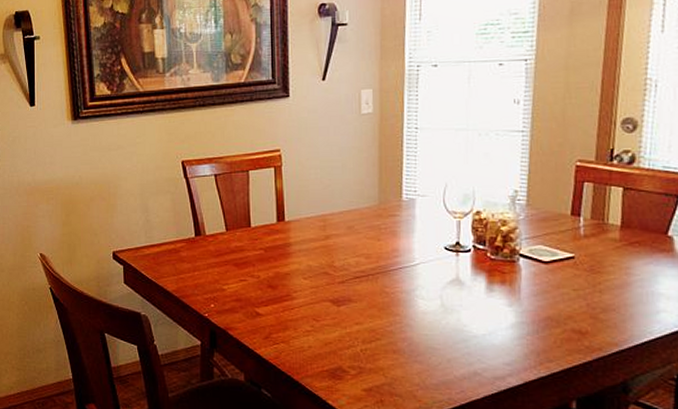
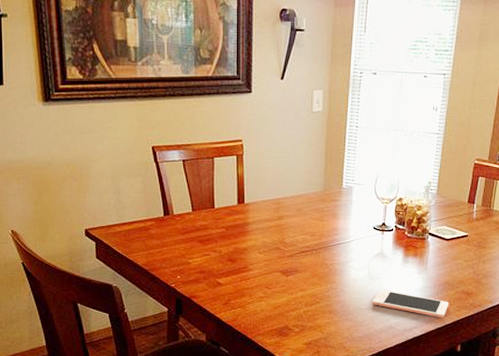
cell phone: none [449,325,556,364] -> present [373,289,449,318]

